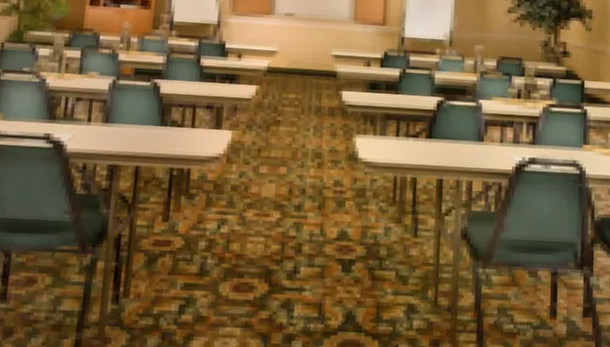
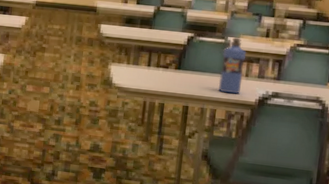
water bottle: none [473,99,500,163] -> present [218,36,247,94]

